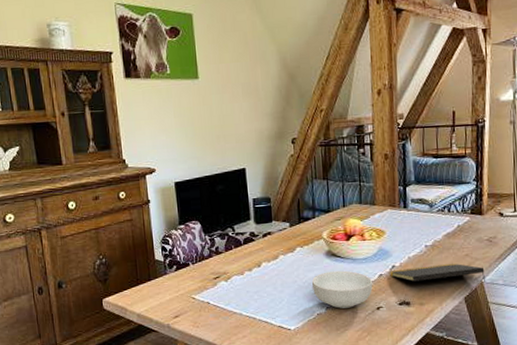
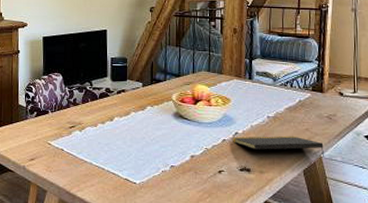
cereal bowl: present [312,270,373,309] -> none [160,132,216,169]

